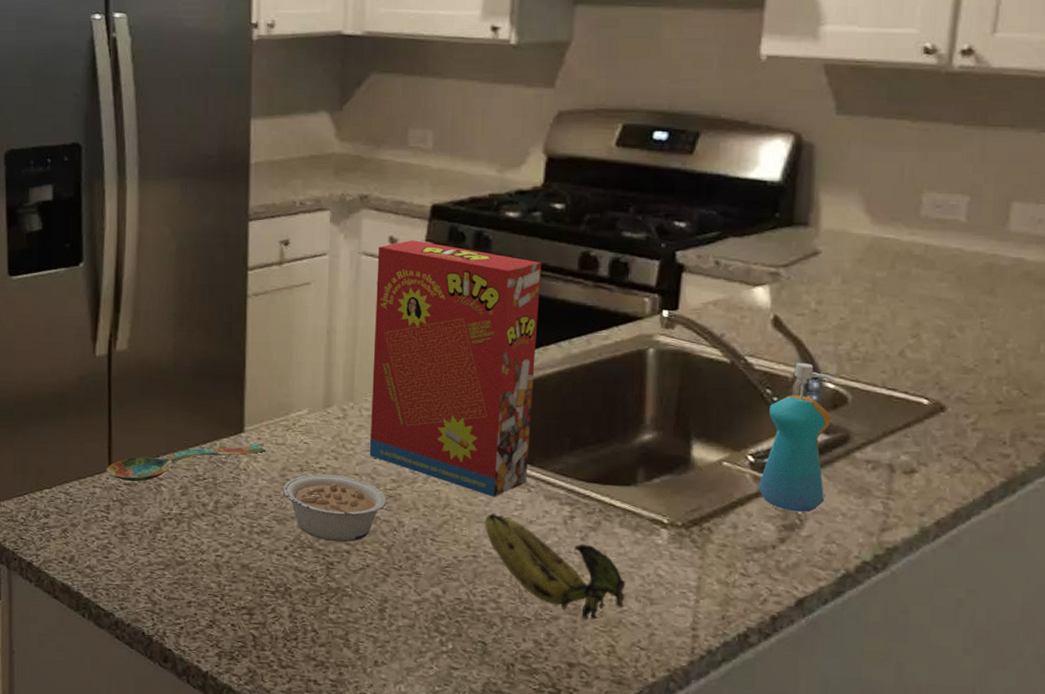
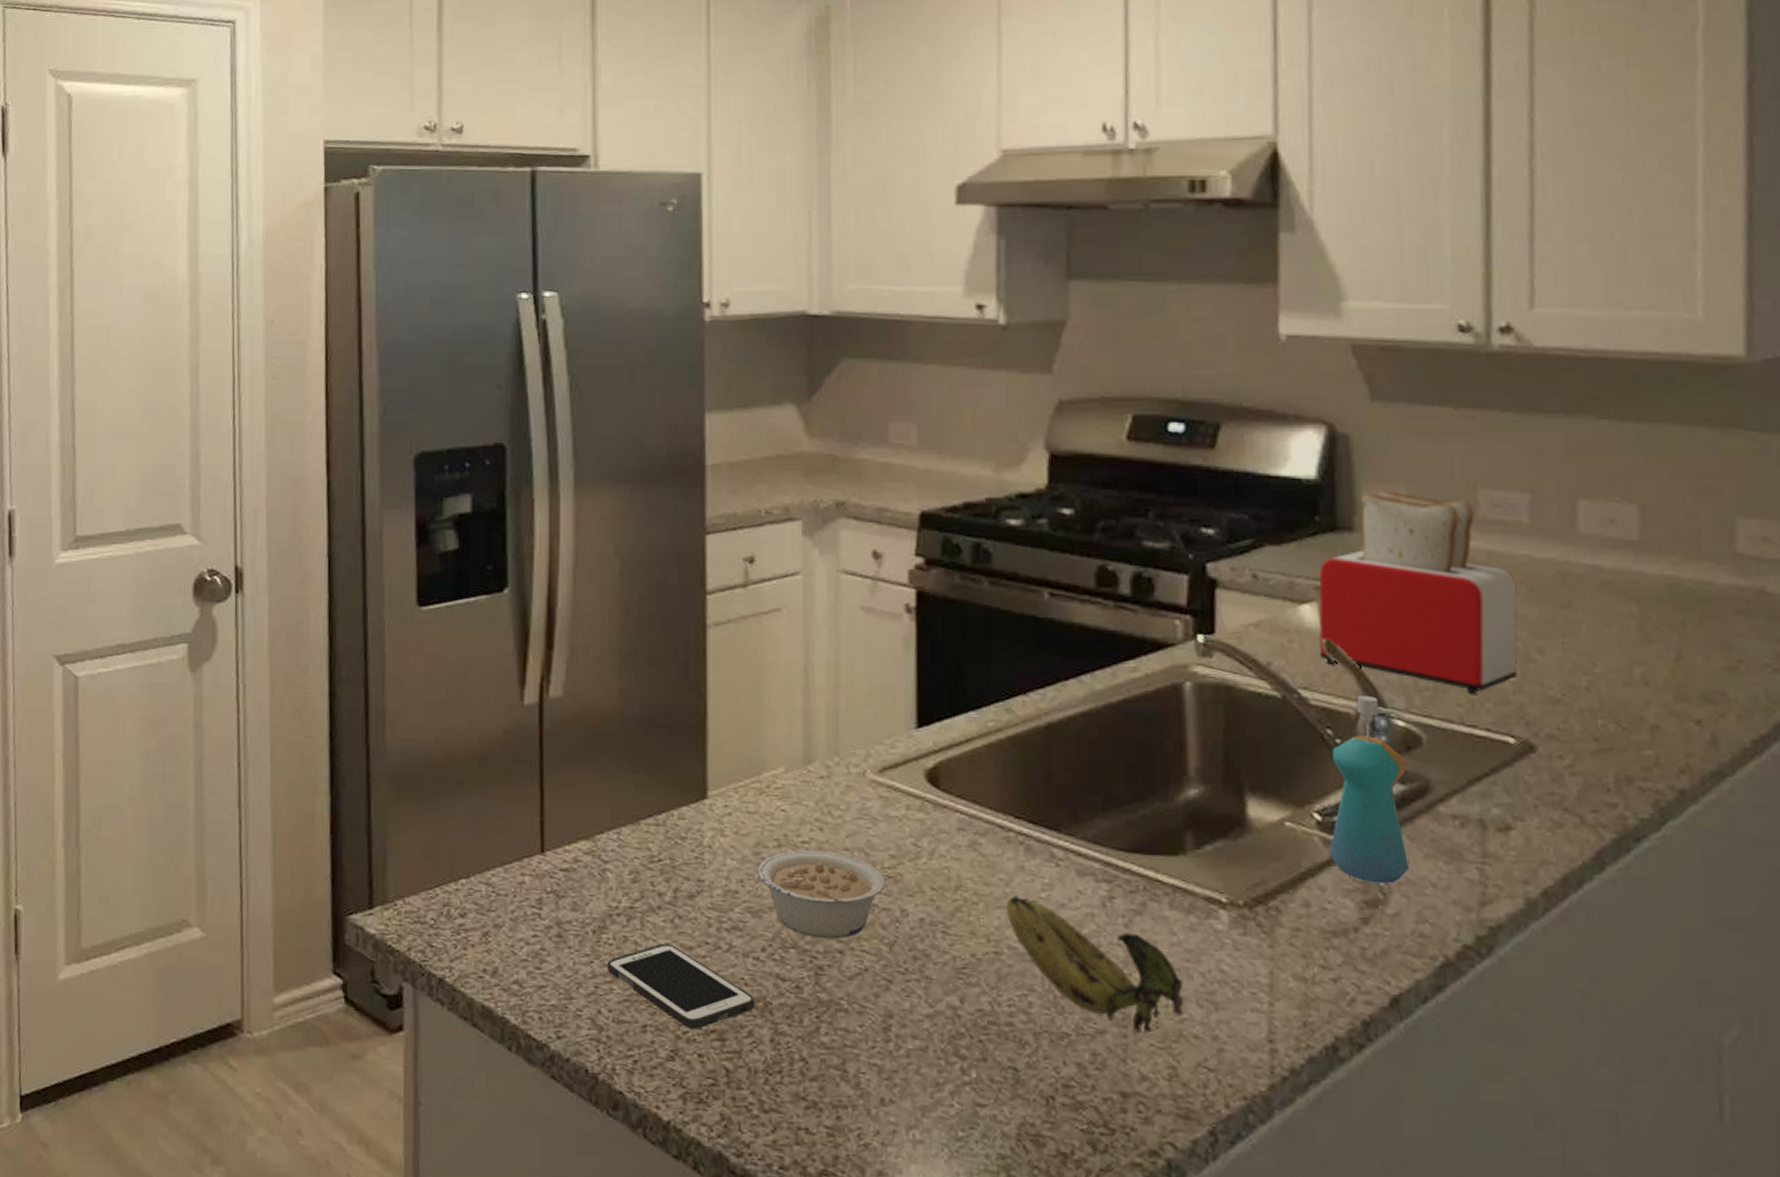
spoon: present [106,443,266,482] -> none [538,813,735,866]
cell phone: none [160,541,278,606] -> present [607,943,755,1029]
cereal box: present [369,240,542,497] -> none [859,555,1054,875]
toaster: none [766,192,947,363] -> present [1317,490,1518,694]

